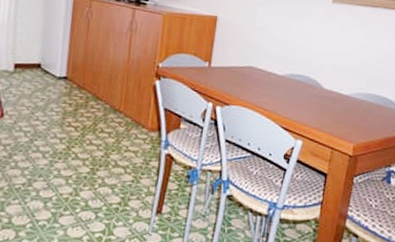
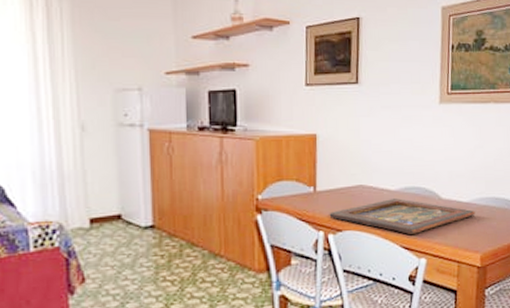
religious icon: none [219,82,354,117] -> present [329,198,475,234]

